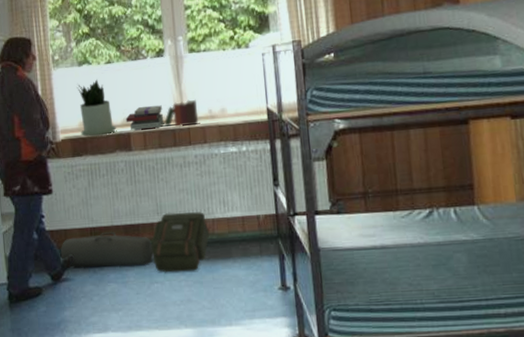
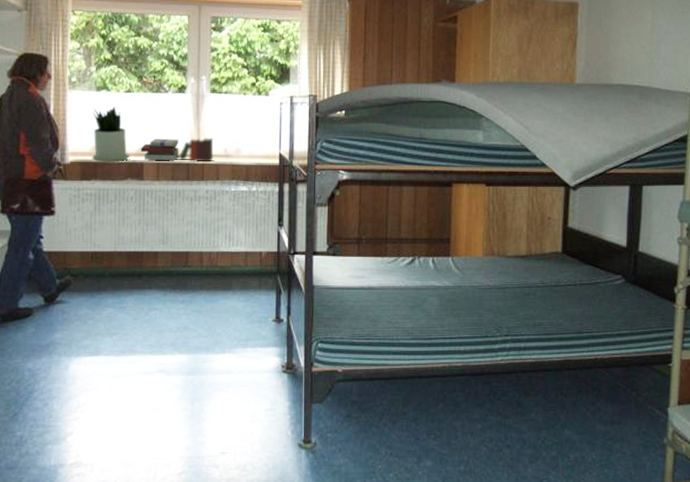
duffel bag: present [60,232,154,268] -> none [56,258,155,291]
backpack: present [150,212,209,273] -> none [153,243,212,300]

